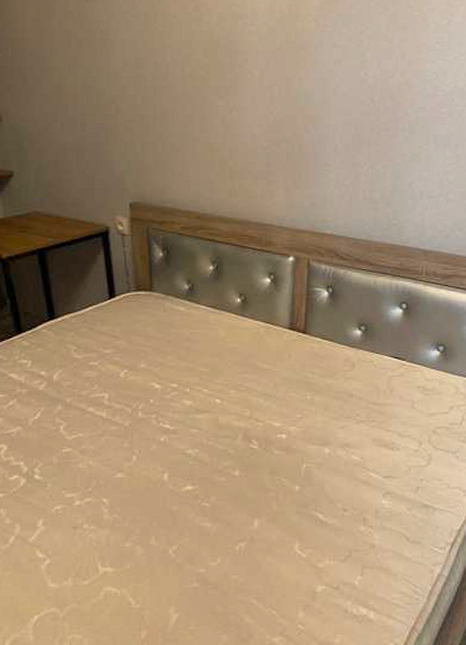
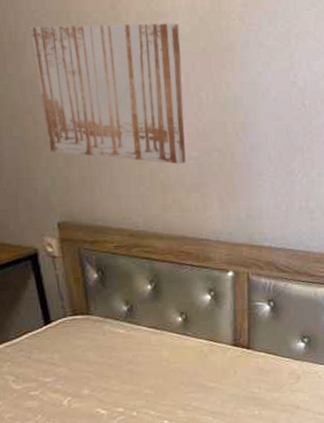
wall art: none [121,24,258,153] -> present [30,23,186,165]

